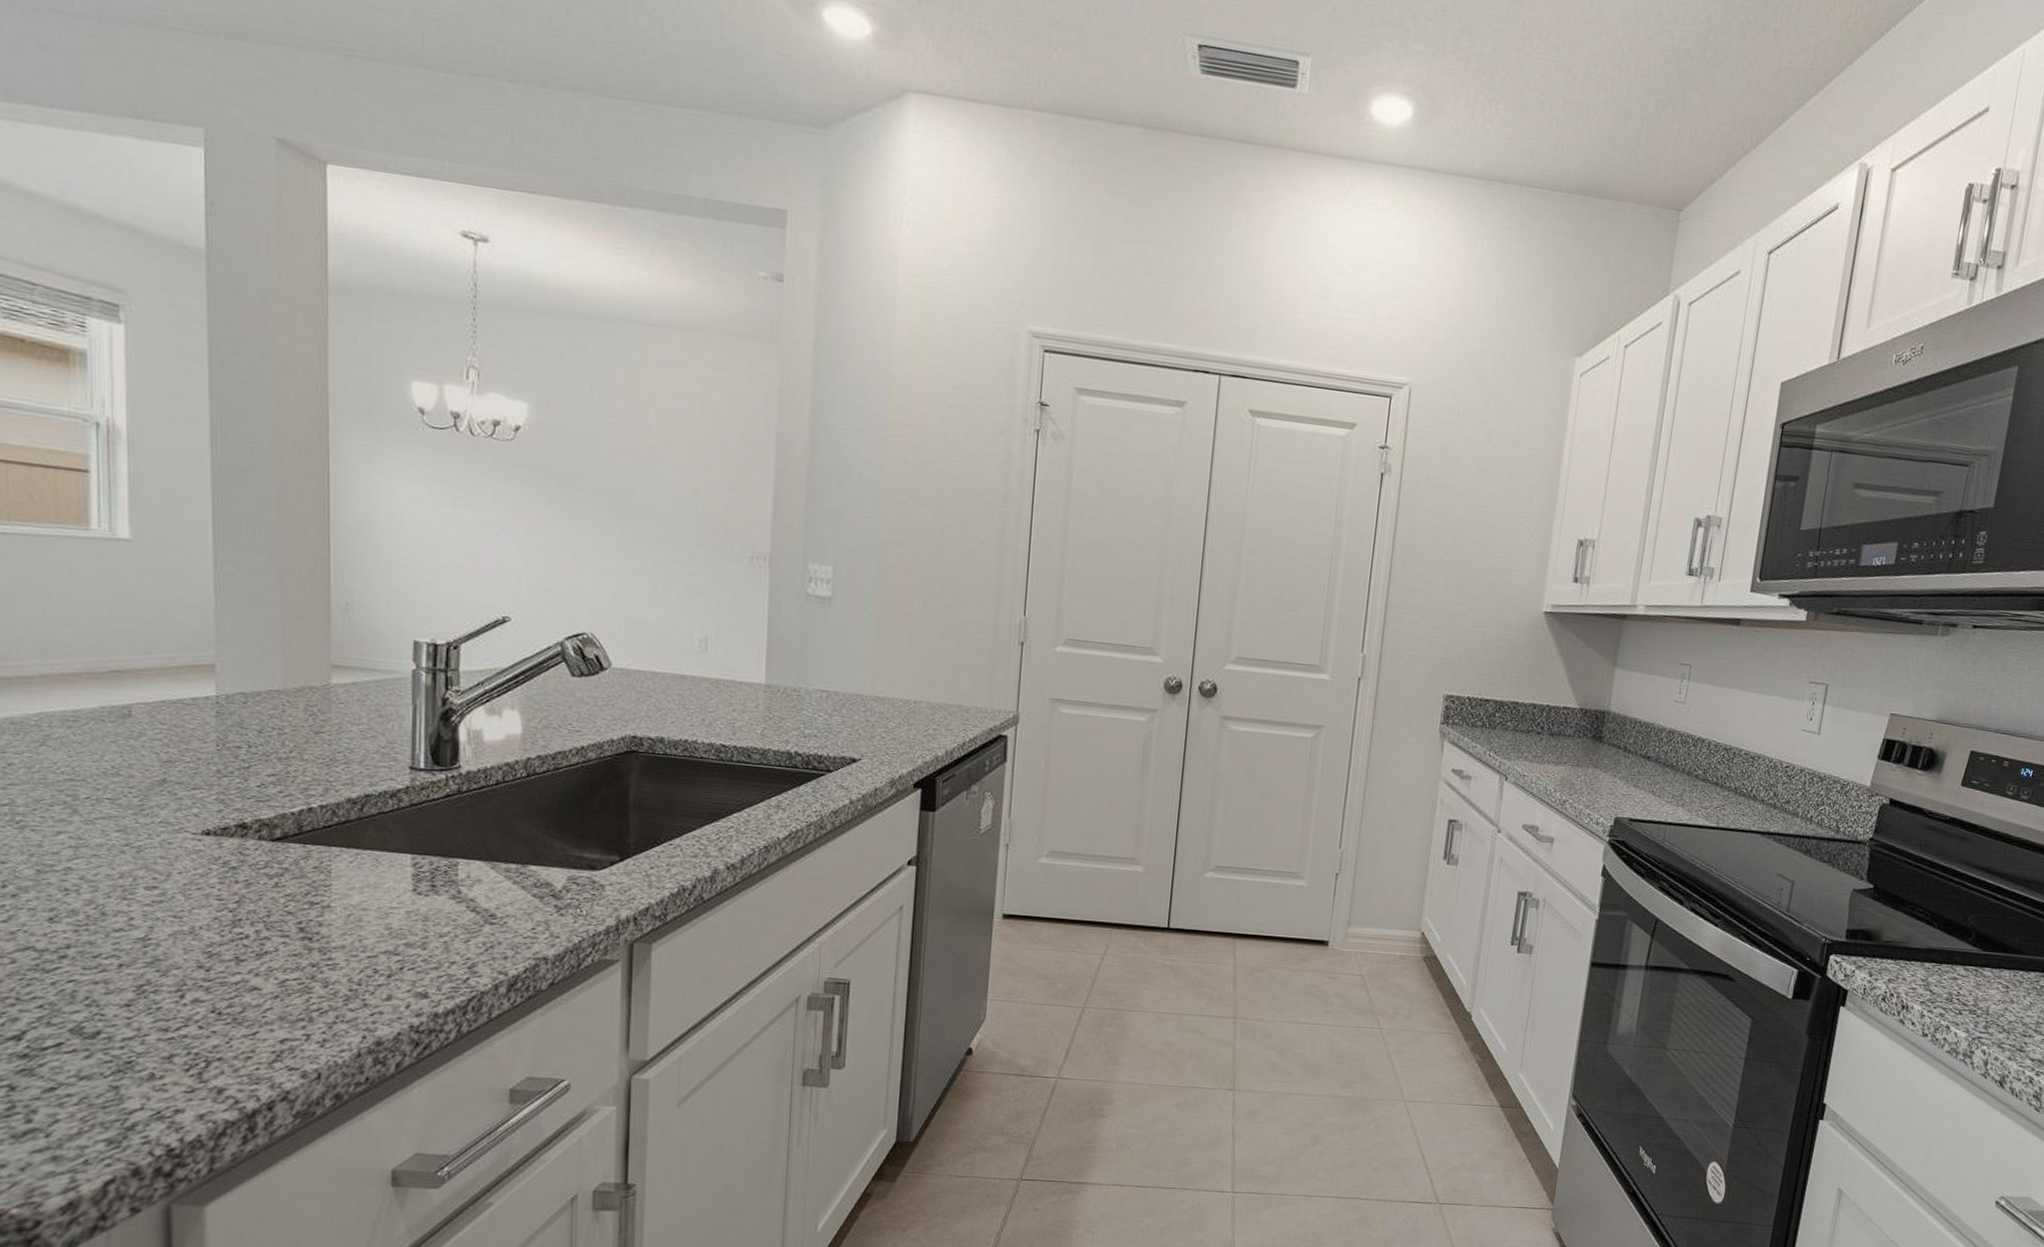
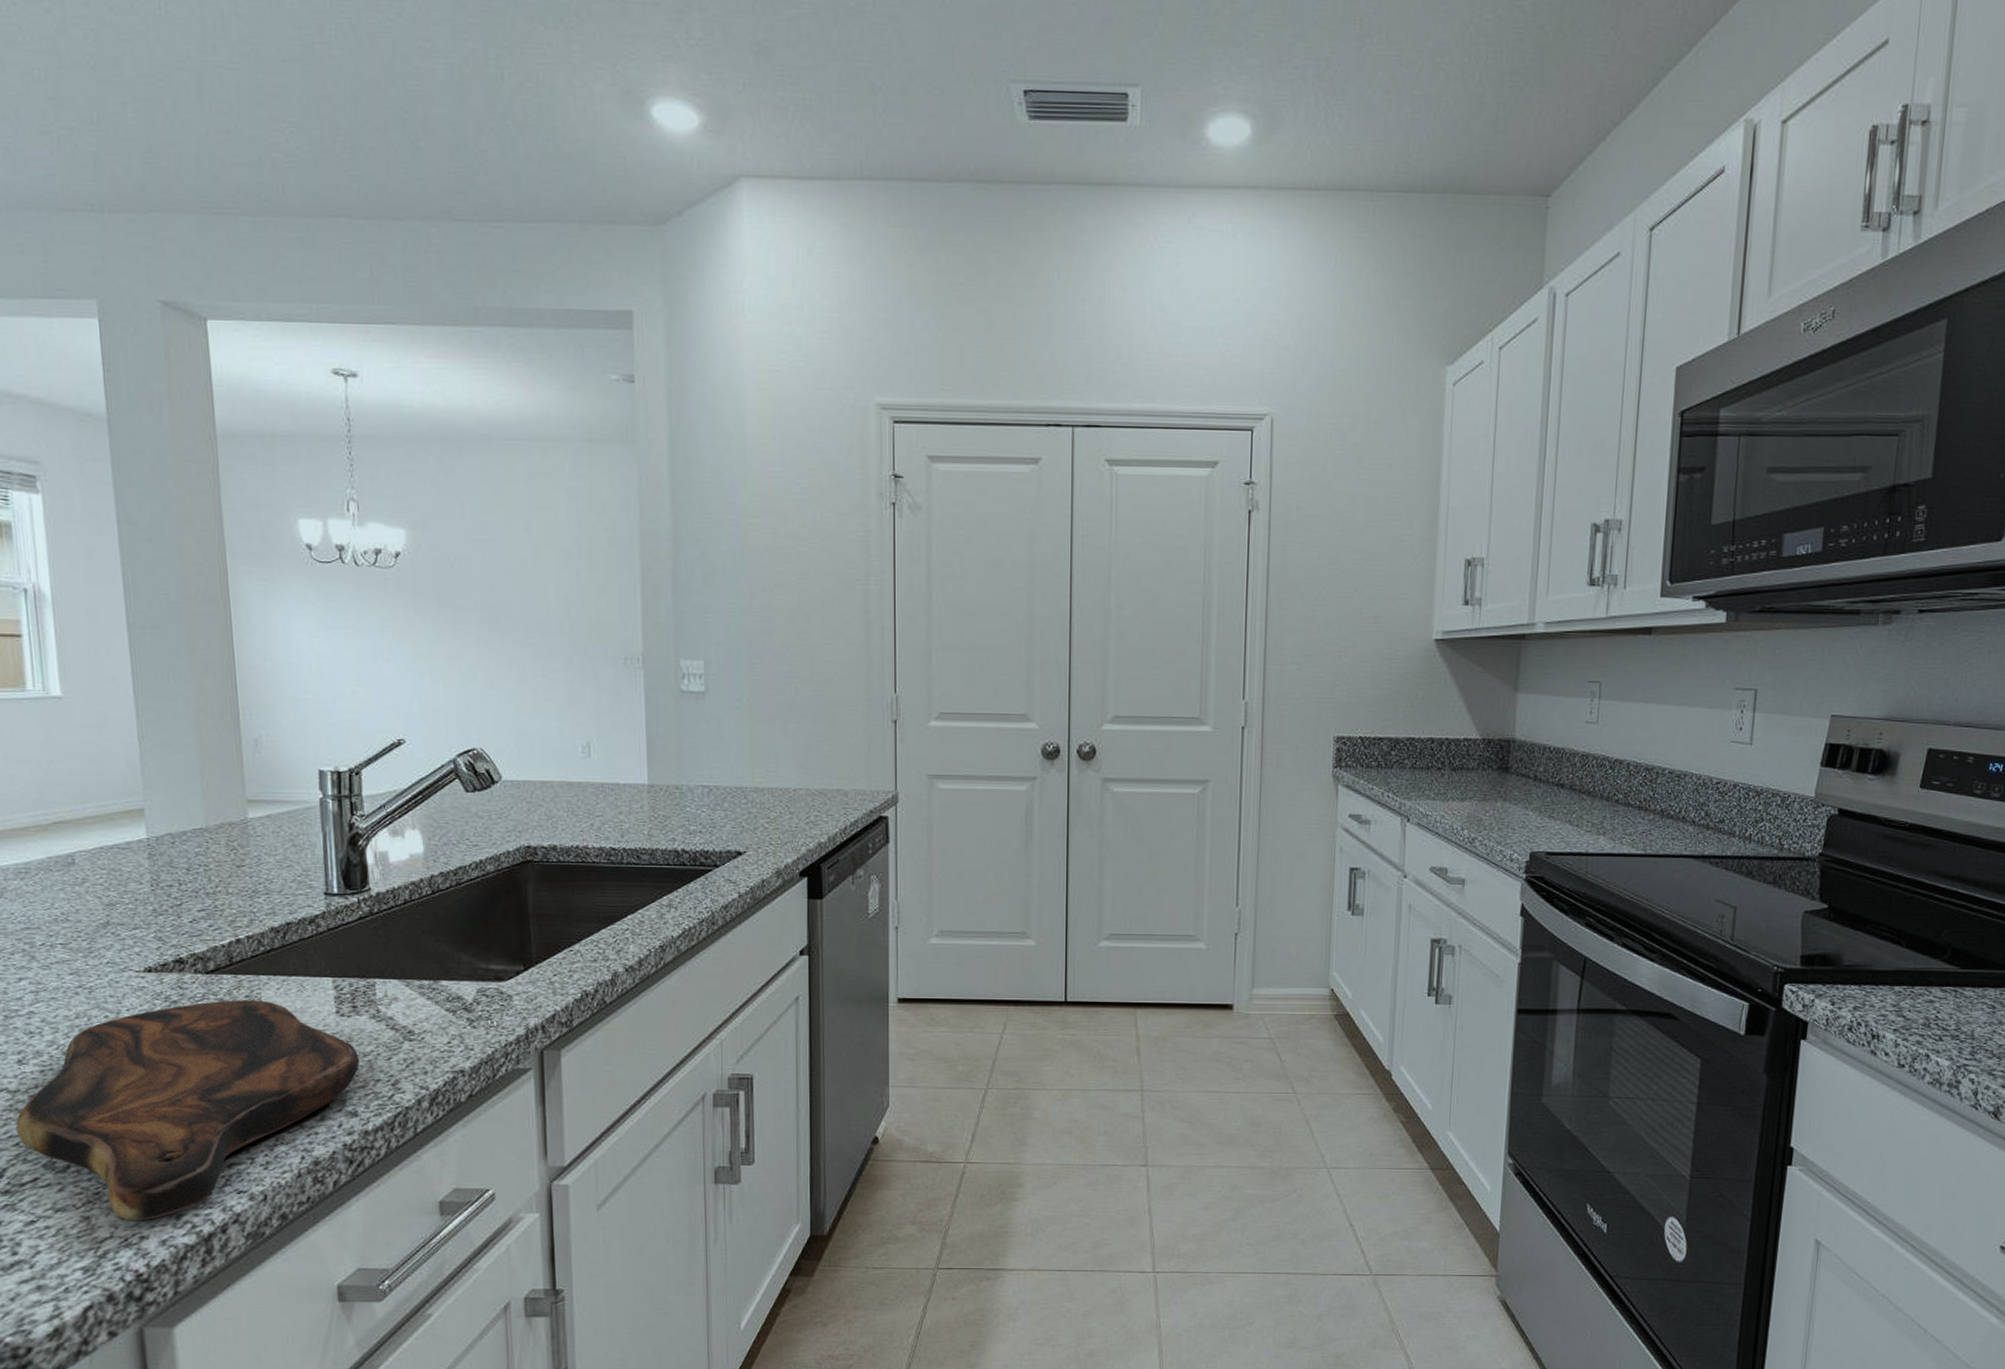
cutting board: none [41,870,436,1095] -> present [16,1000,360,1223]

